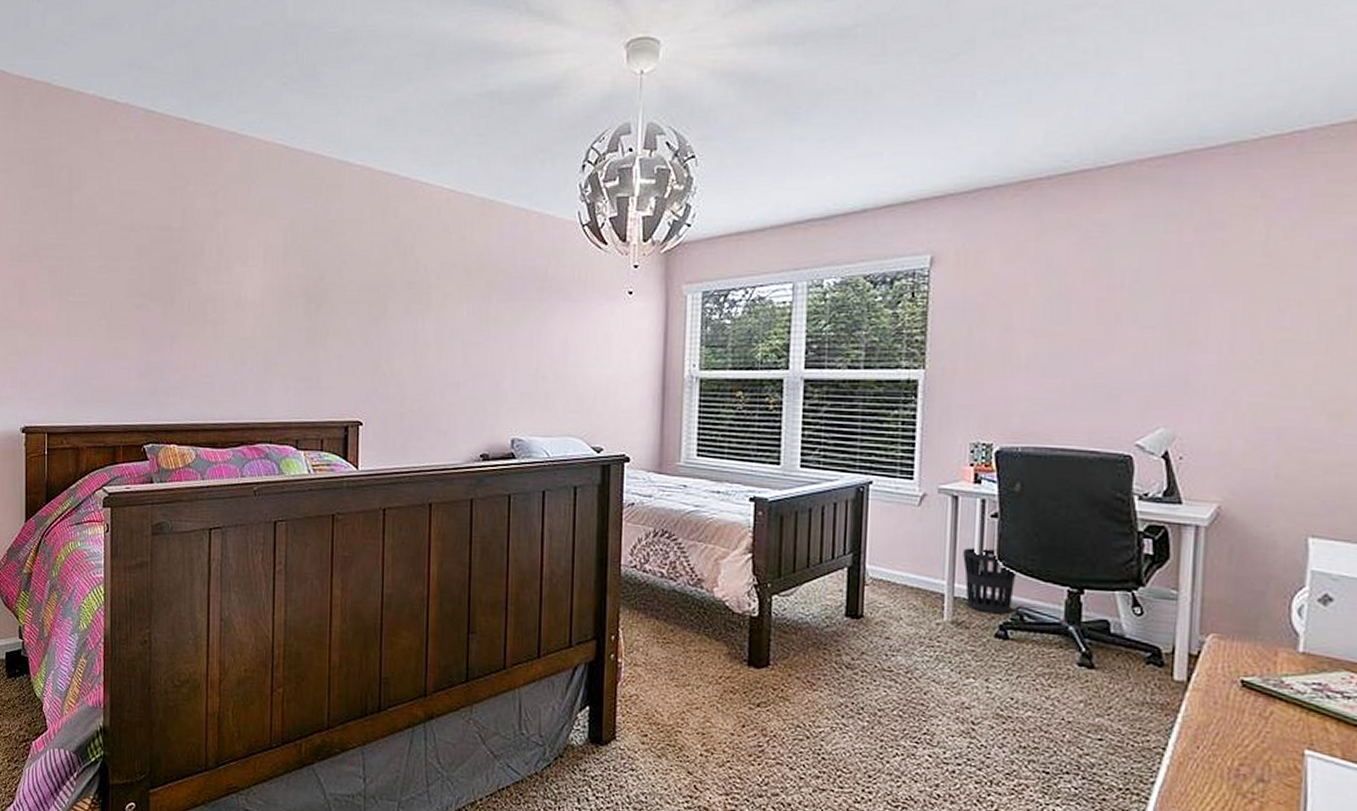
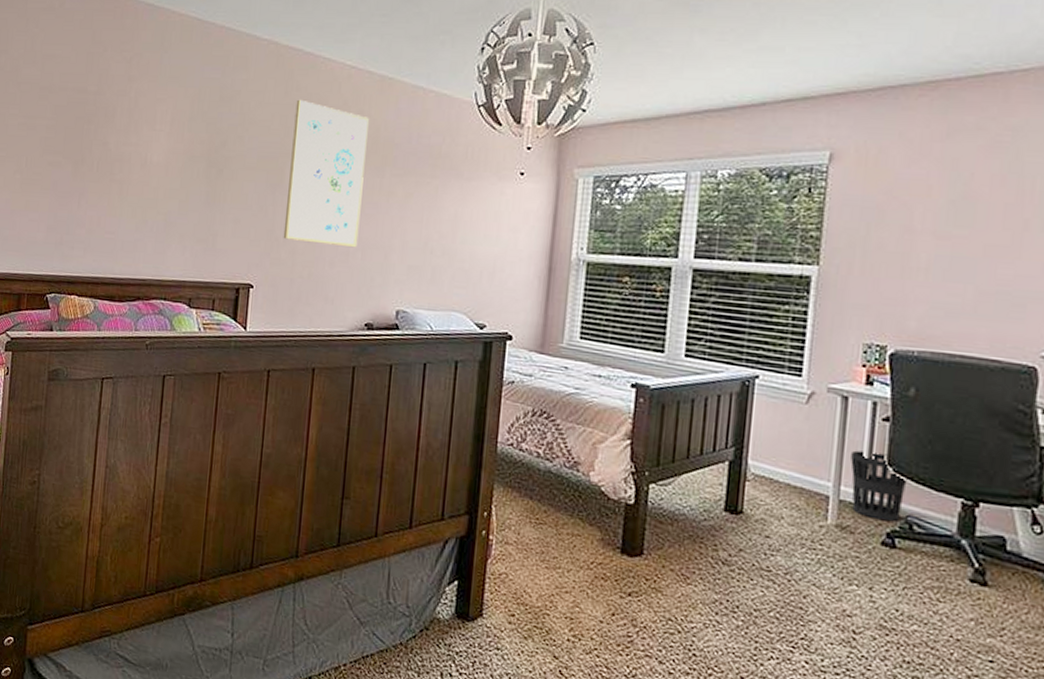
wall art: none [390,227,471,378] -> present [283,99,369,248]

